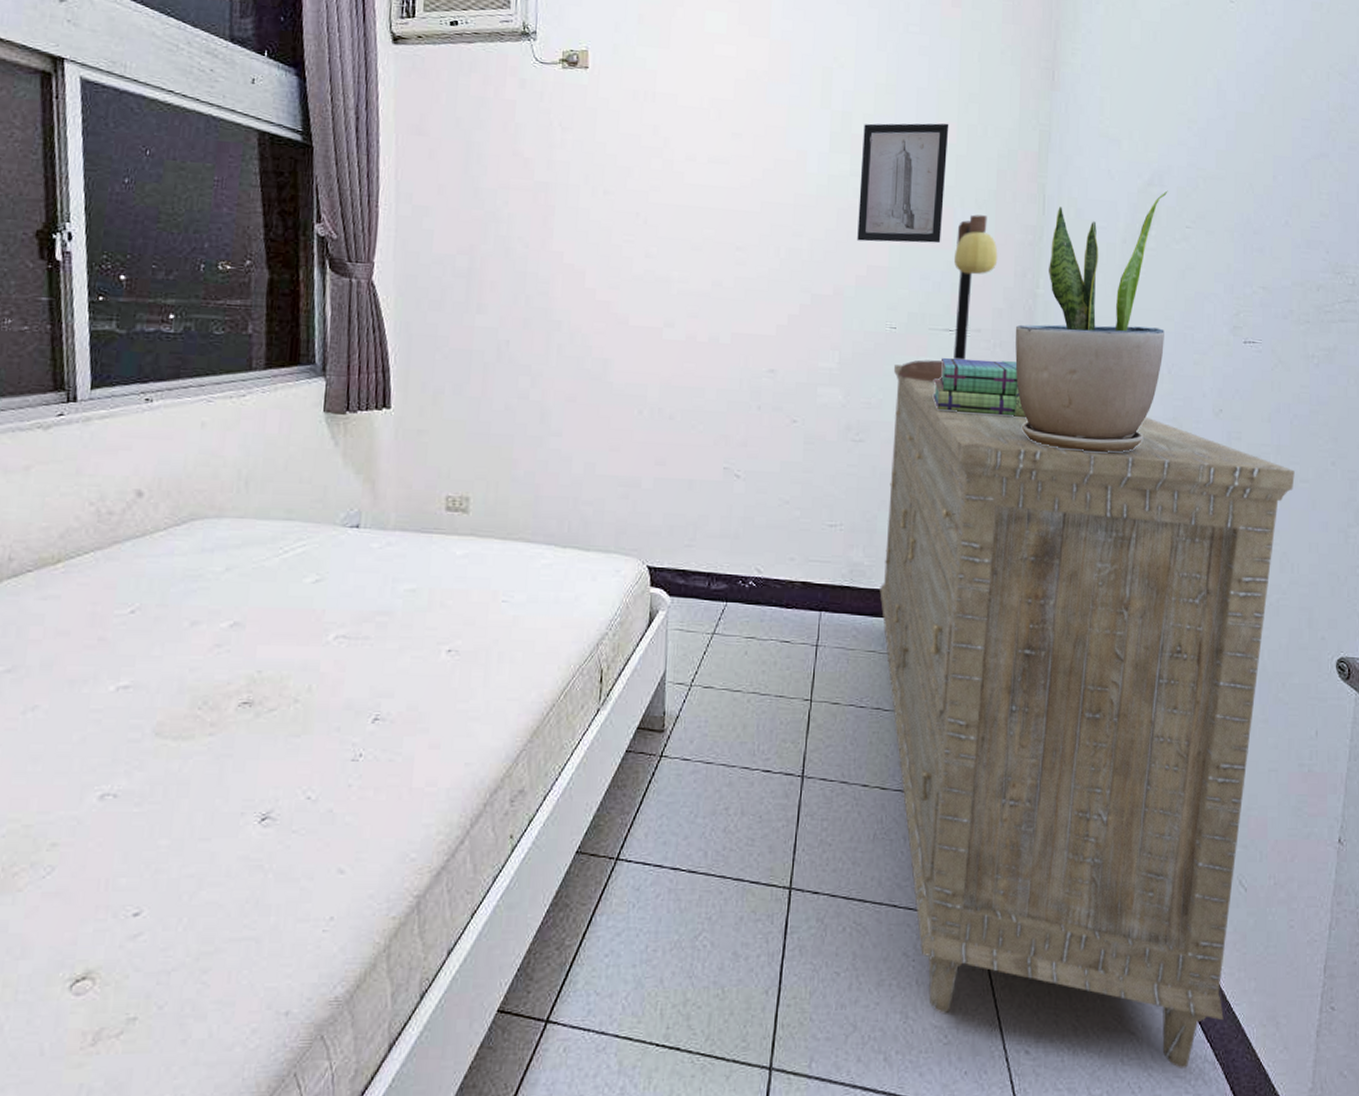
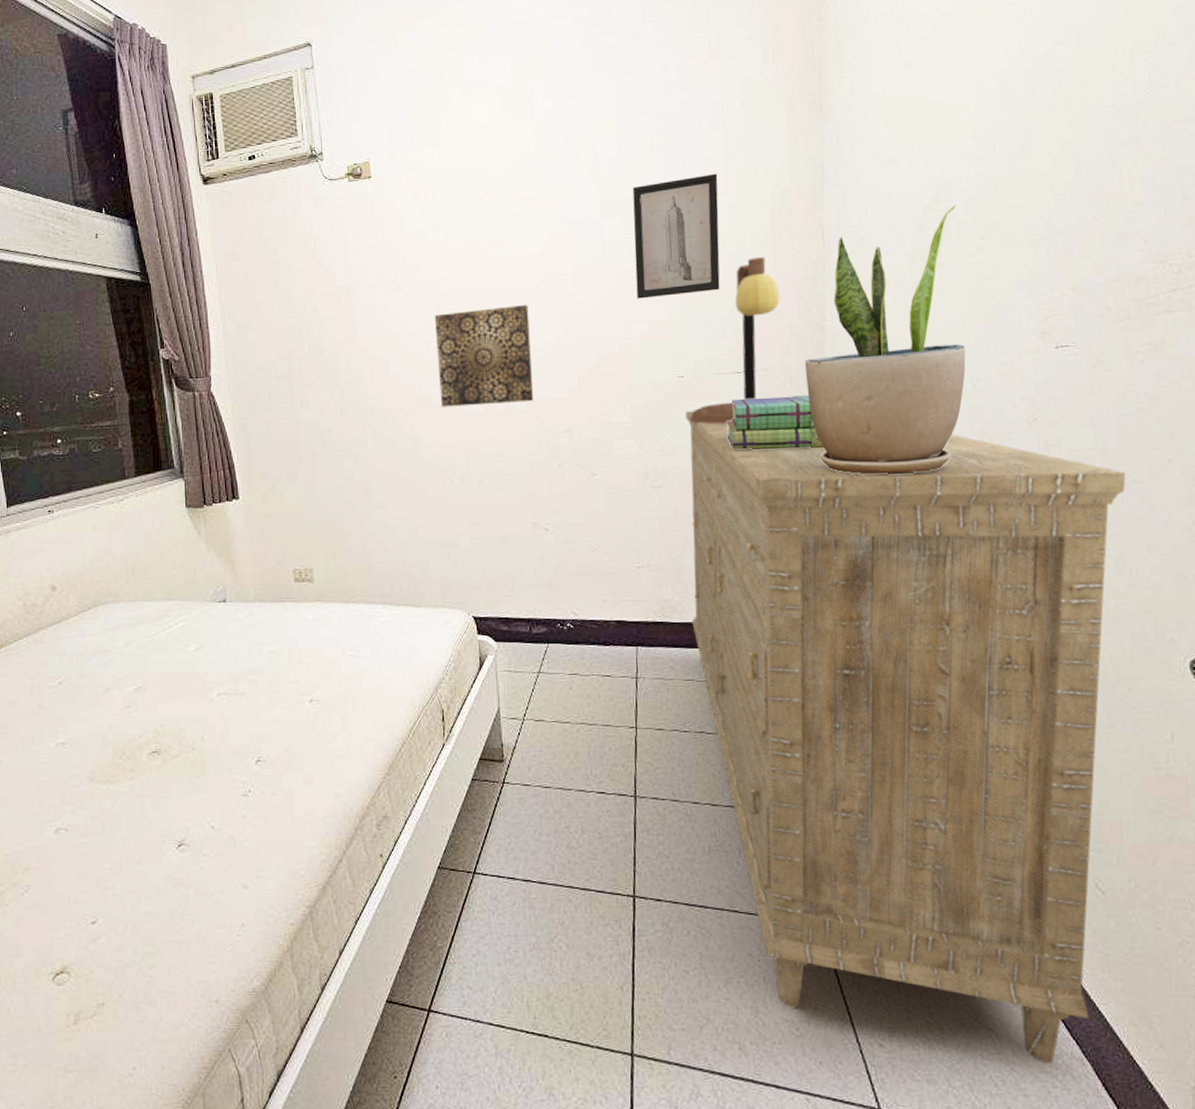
wall art: none [637,227,744,336] -> present [434,305,534,407]

